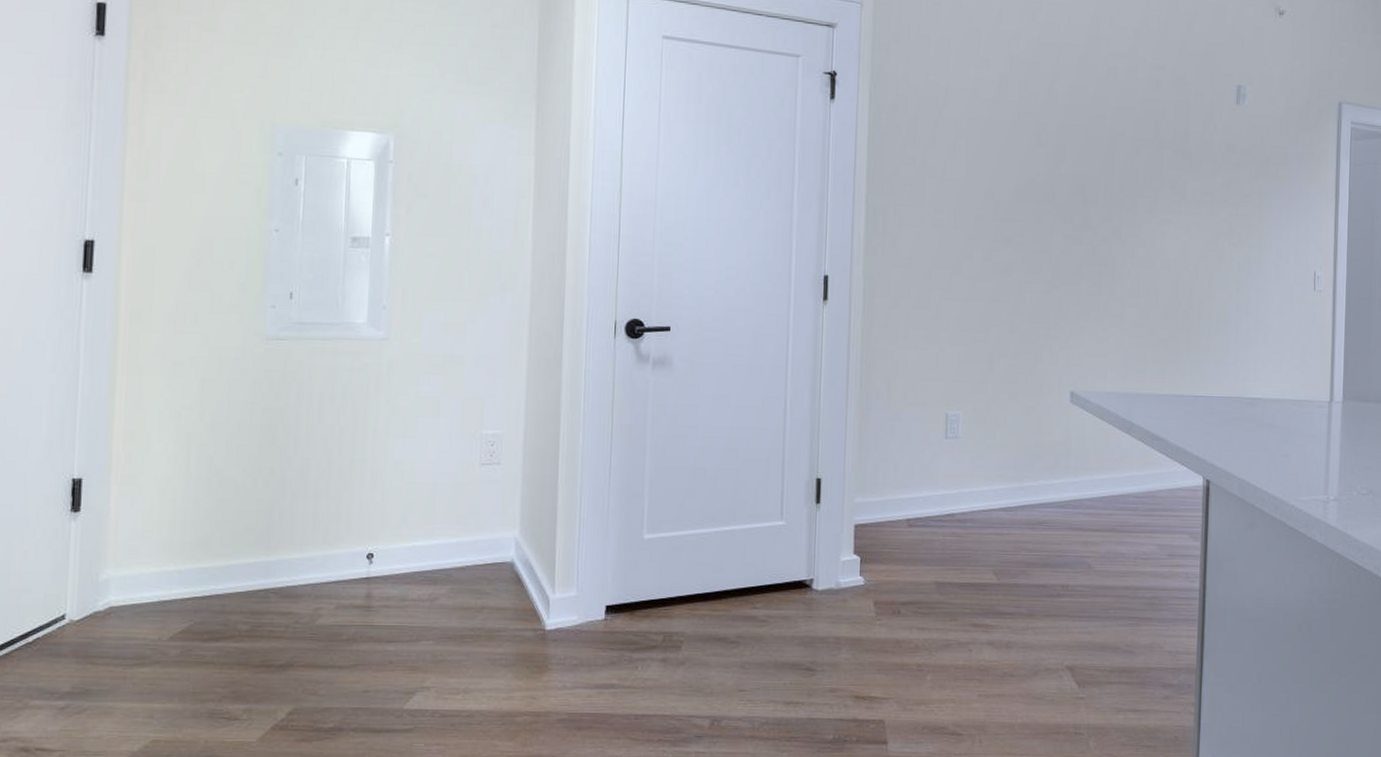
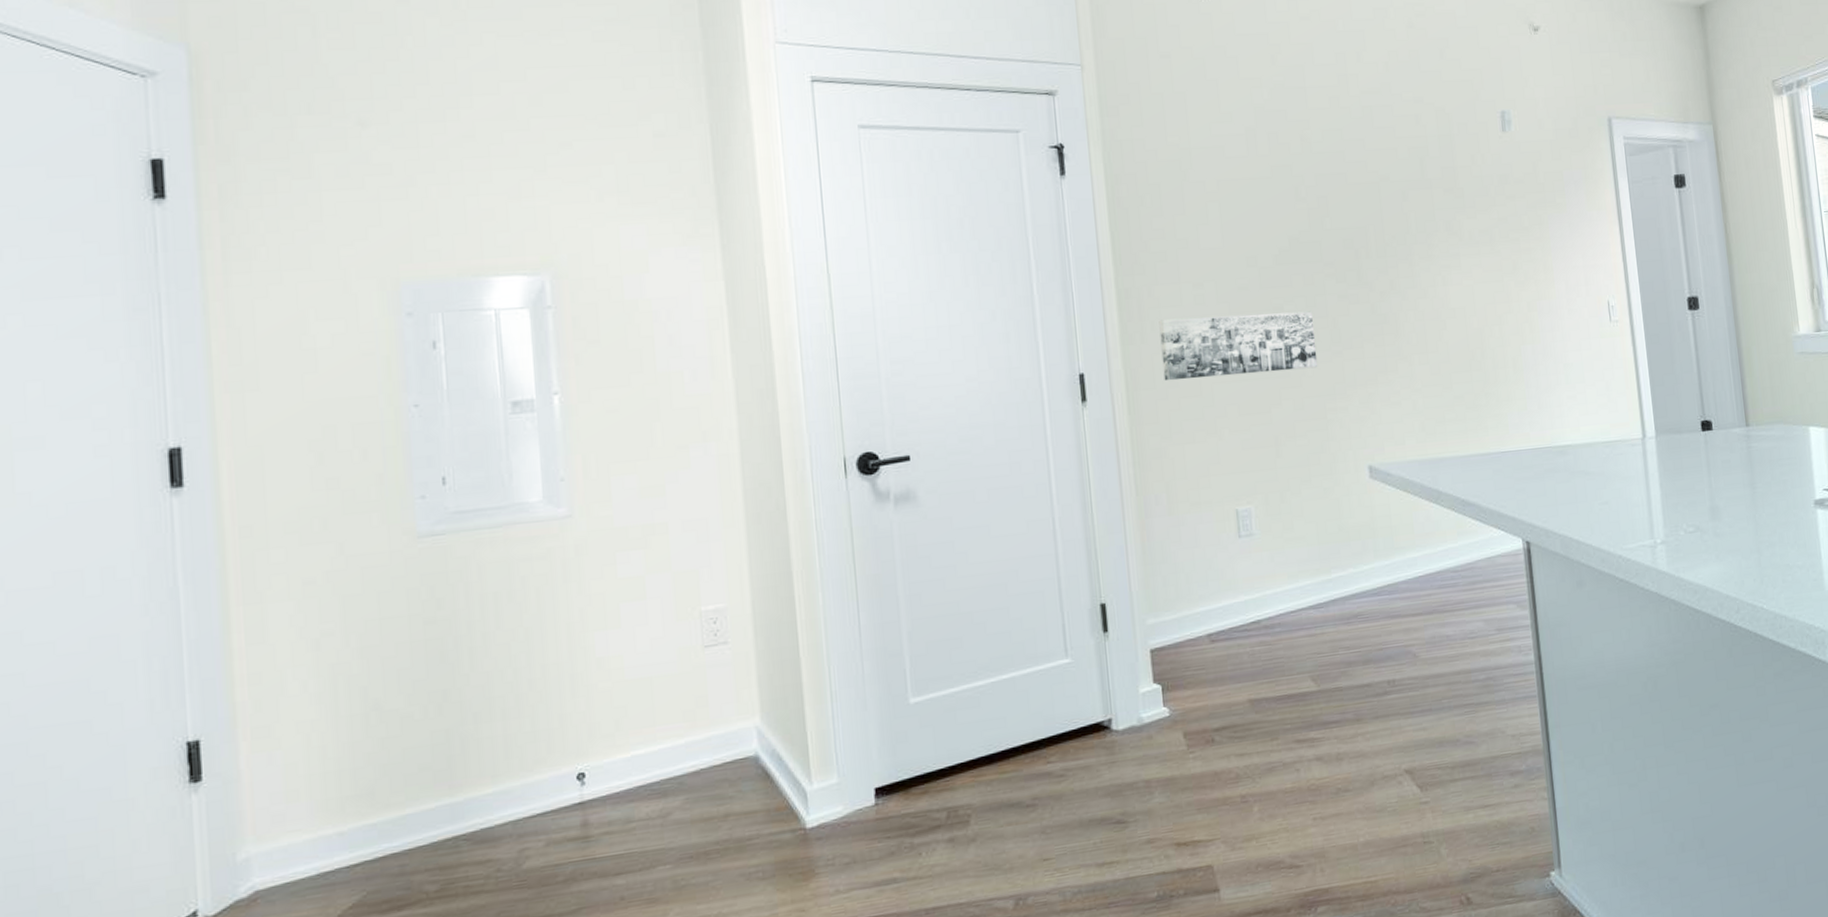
wall art: none [898,237,1039,298] -> present [1159,311,1318,381]

